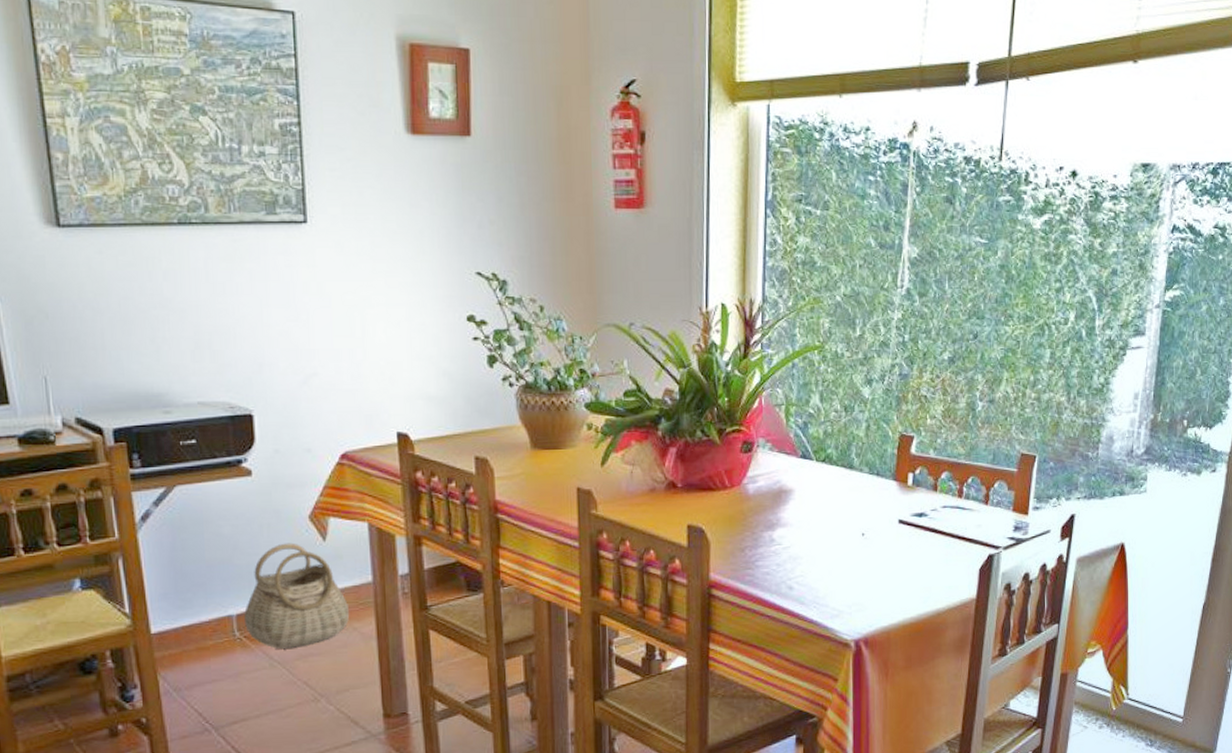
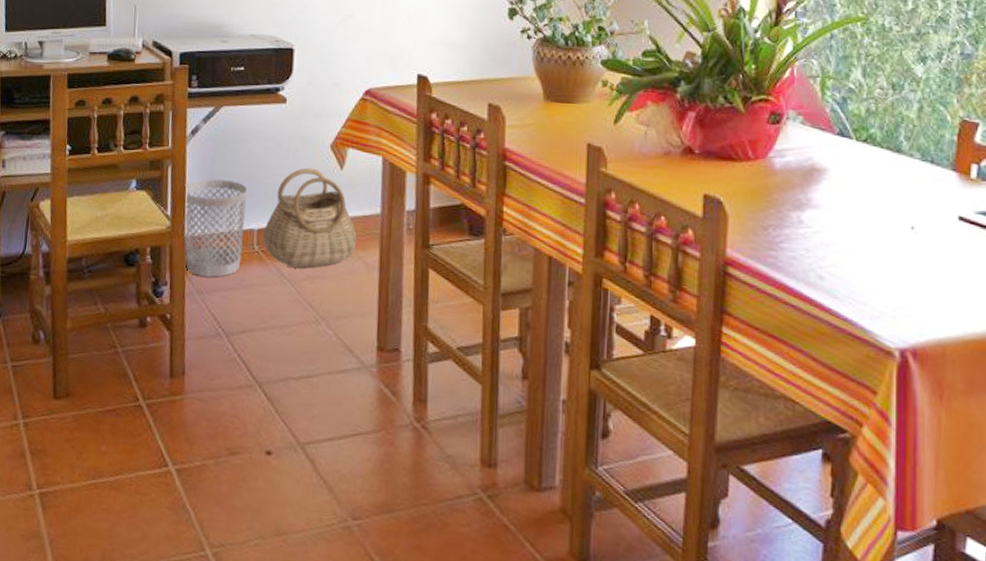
wastebasket: none [142,566,222,673] -> present [183,179,248,278]

